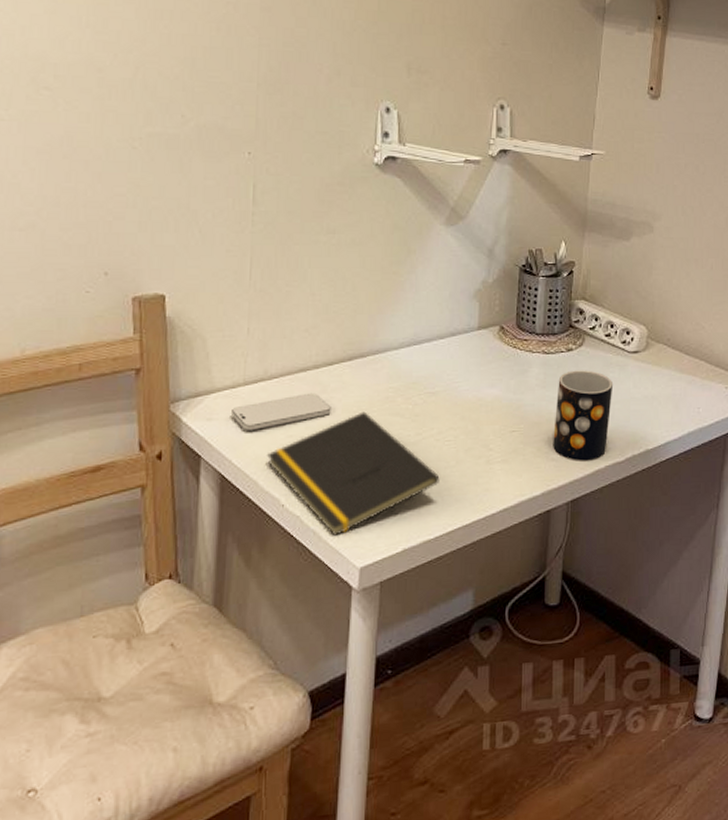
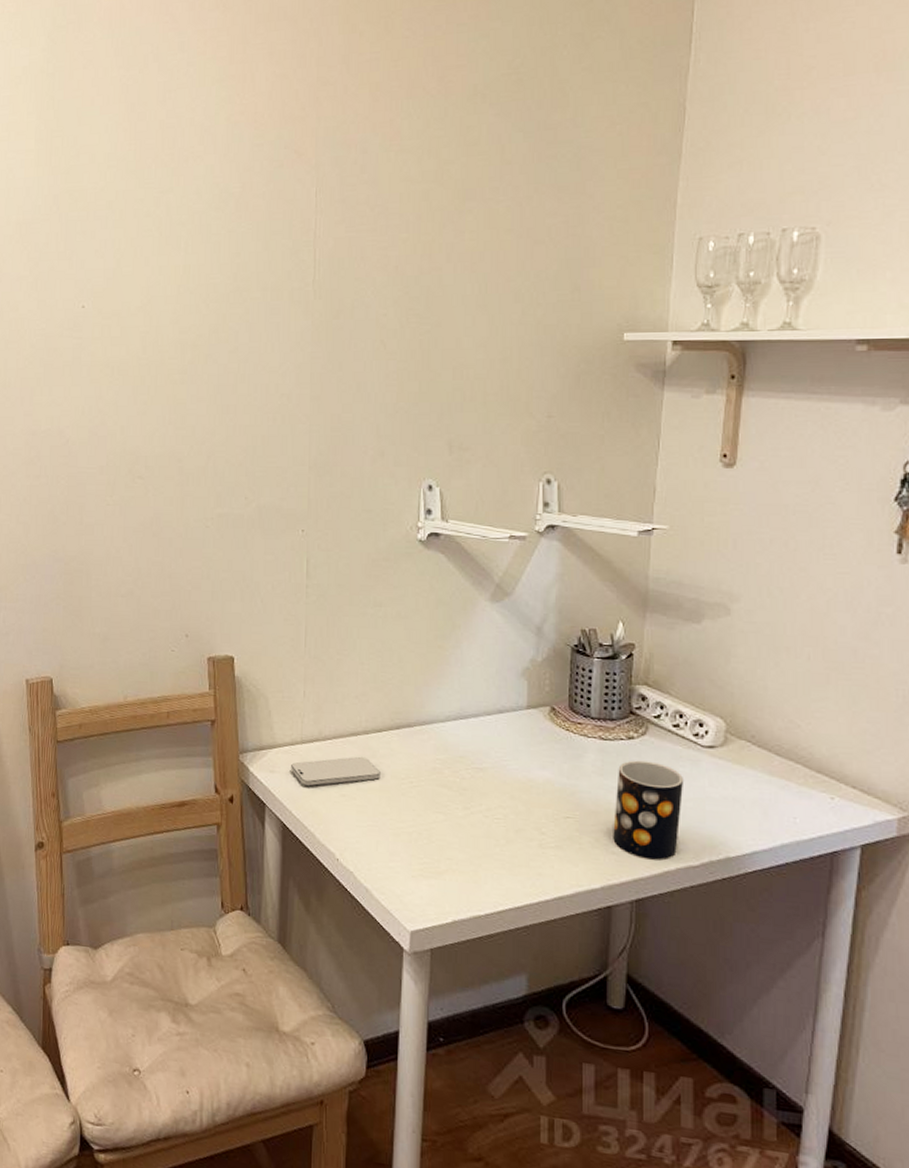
notepad: present [267,411,440,536] -> none [323,779,489,897]

